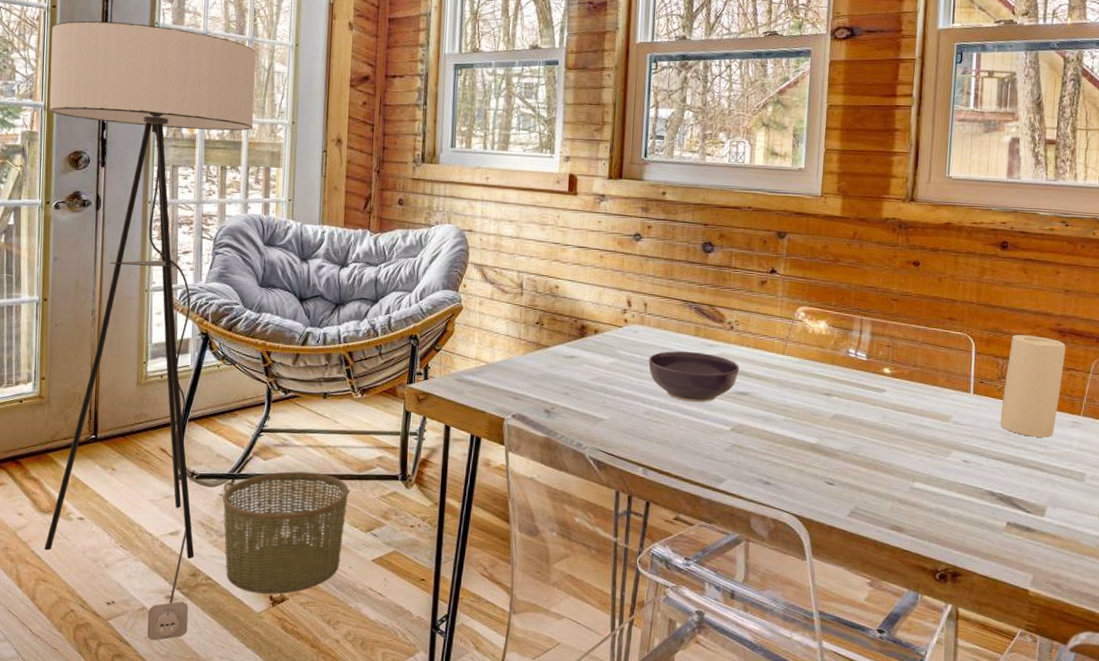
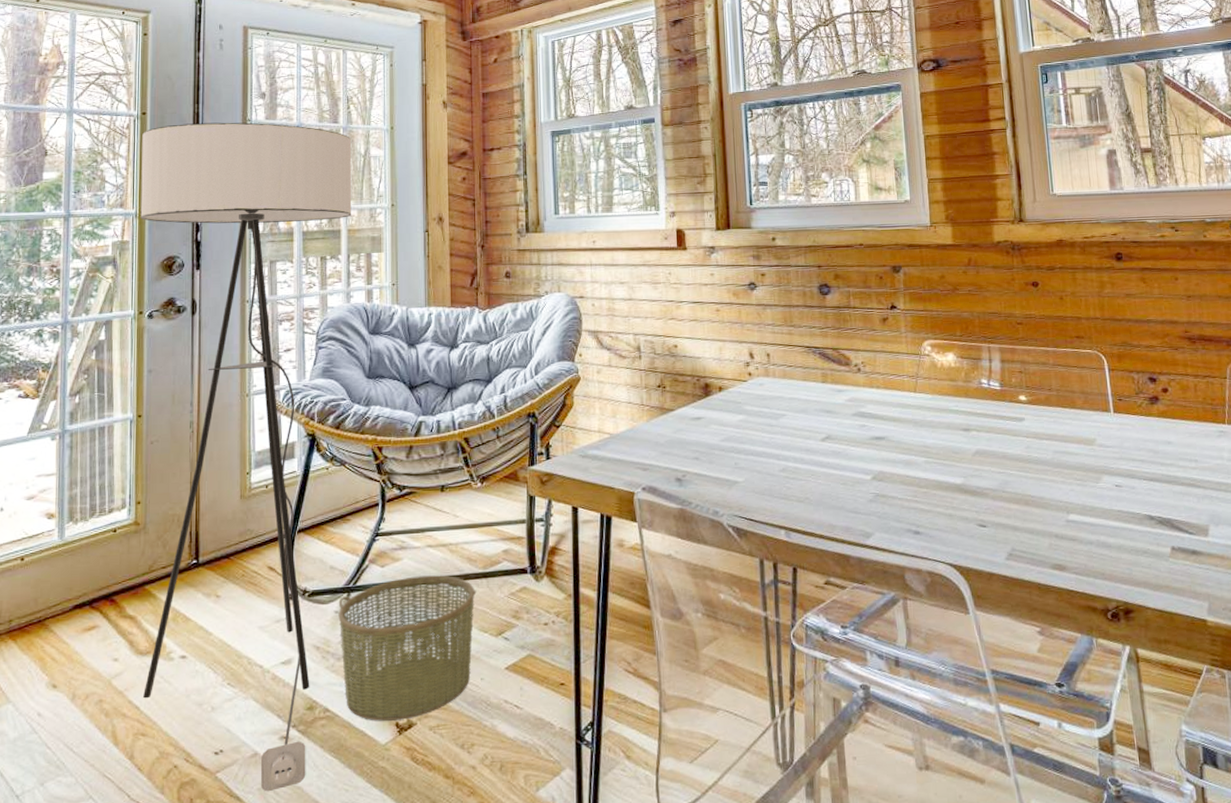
bowl: present [648,351,740,403] -> none [777,399,873,453]
candle: present [1000,334,1066,438] -> none [1142,345,1202,452]

